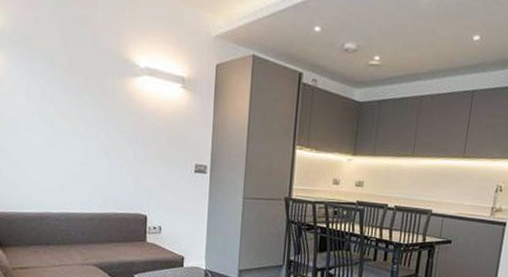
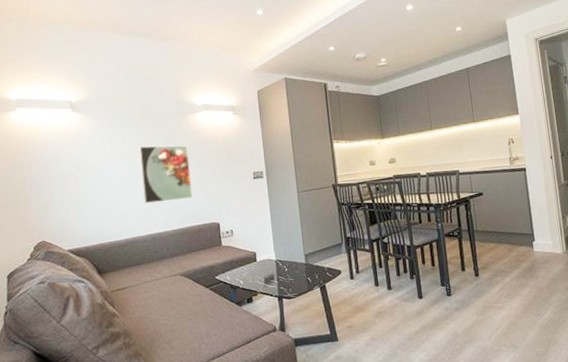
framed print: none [60,104,122,181] -> present [138,145,193,204]

